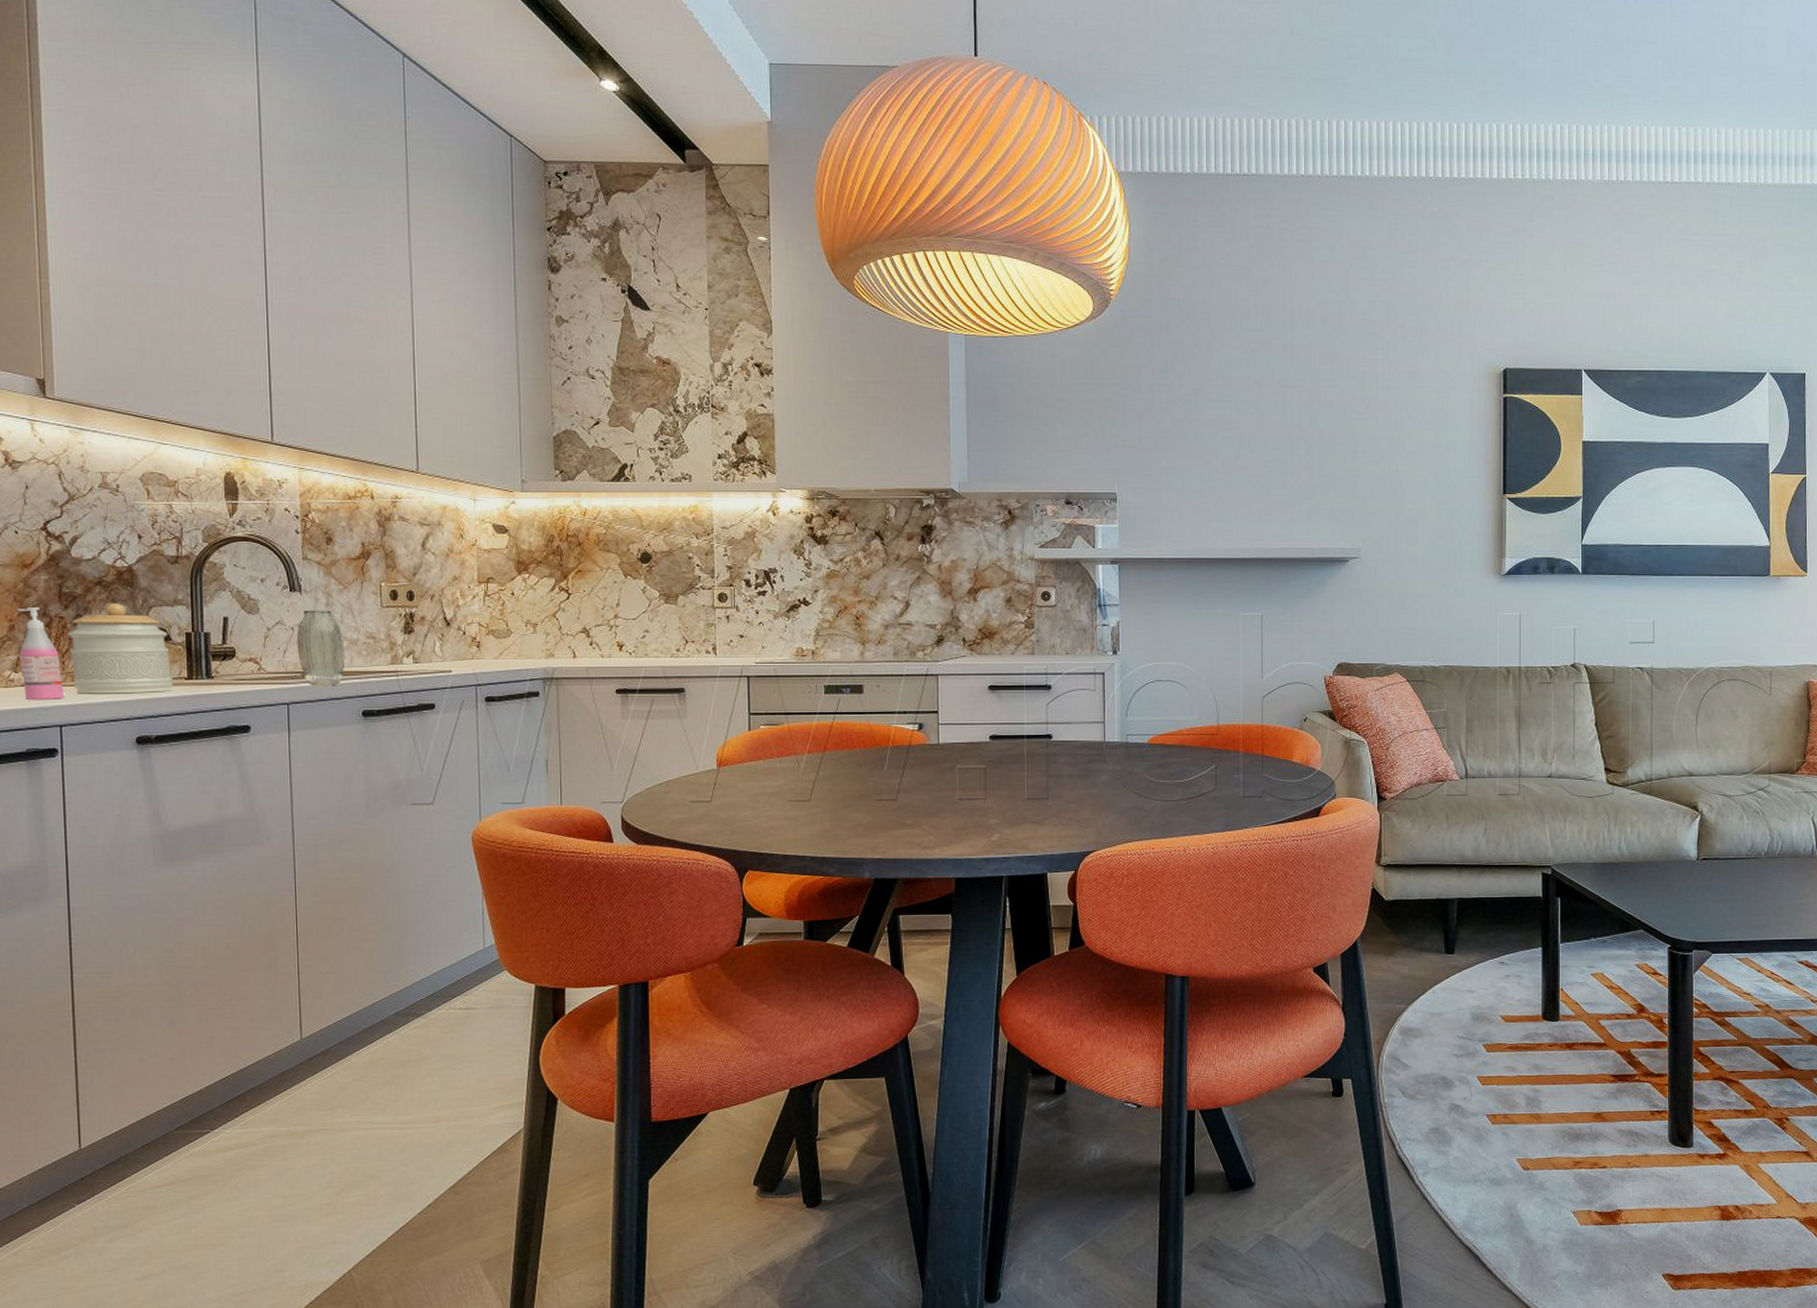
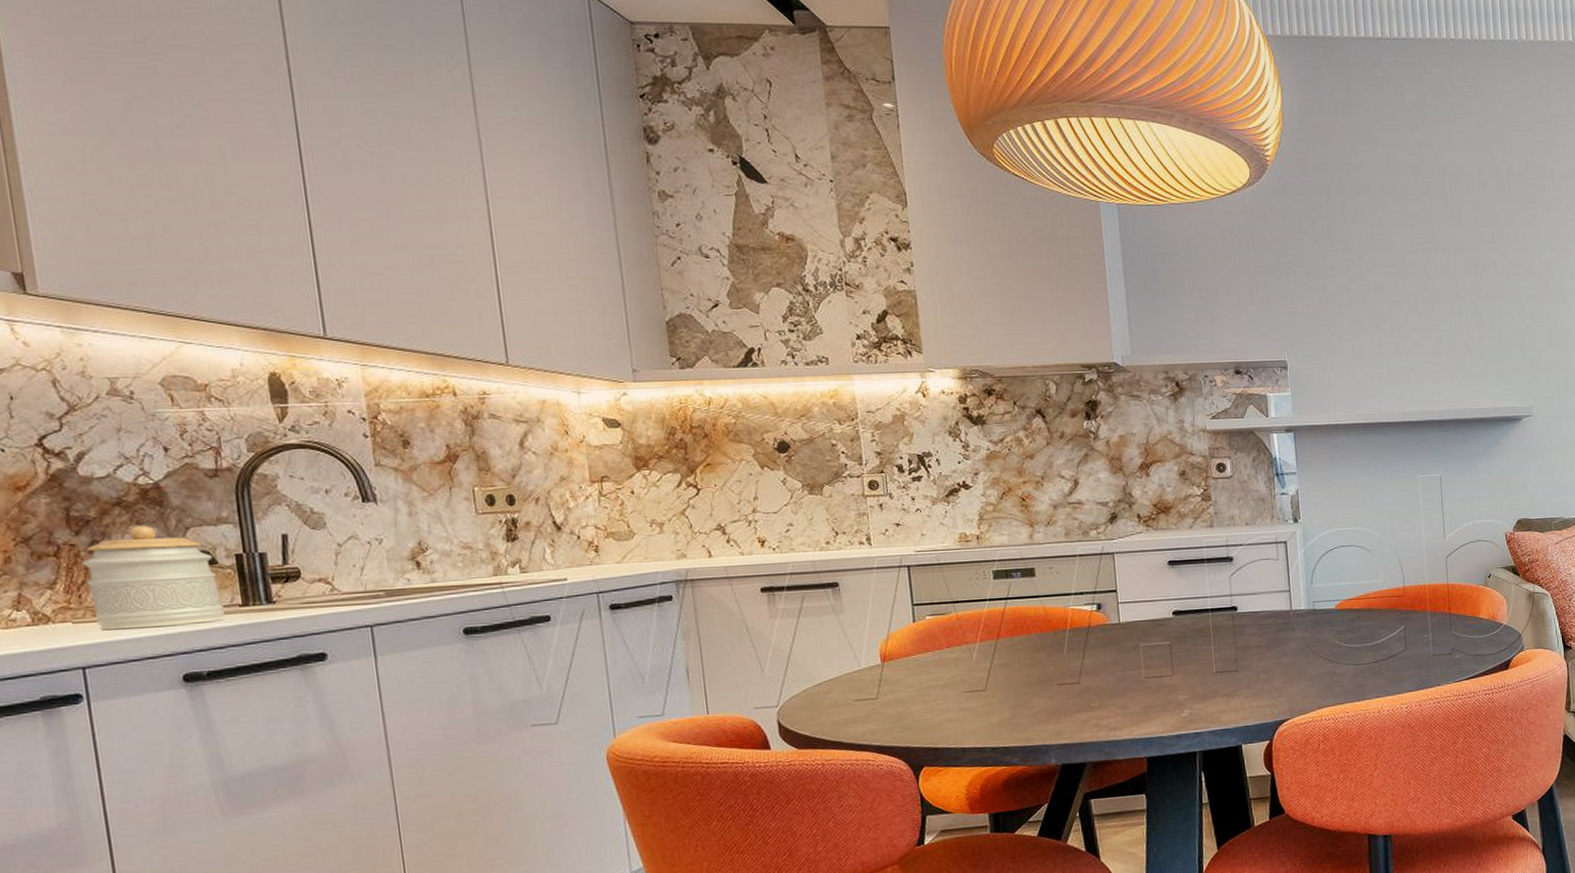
soap dispenser: present [17,607,64,701] -> none [12,535,85,642]
vase: present [296,610,345,688] -> none [375,520,438,607]

